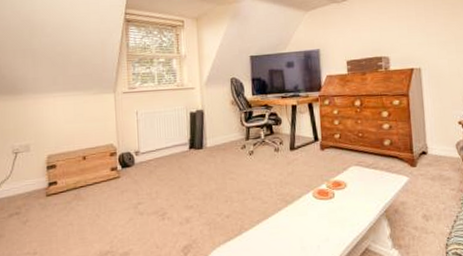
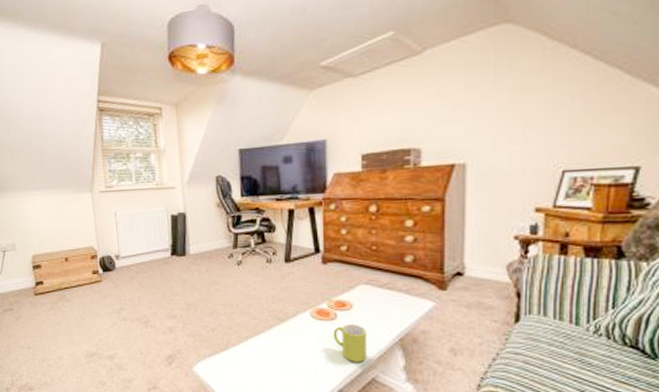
mug: none [332,201,360,235] -> present [333,324,367,362]

